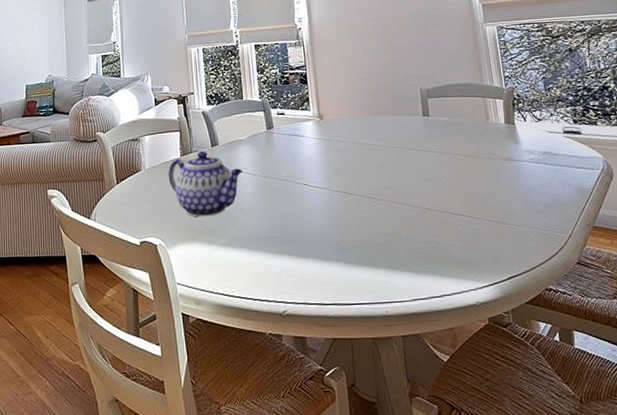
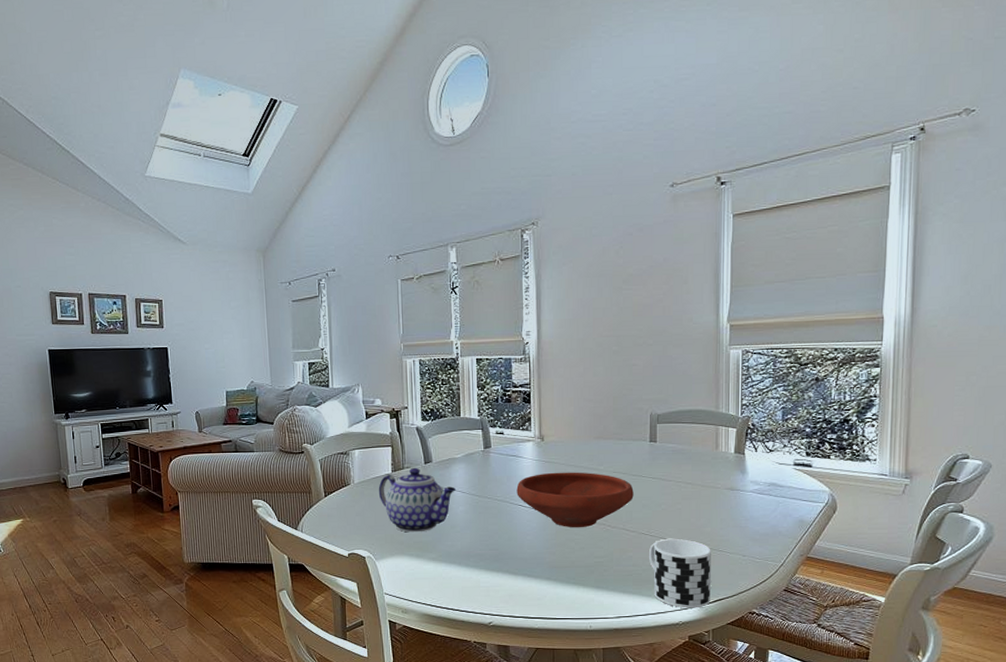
bowl: none [300,148,415,206] -> present [516,472,634,528]
cup: none [436,213,505,288] -> present [649,539,711,608]

